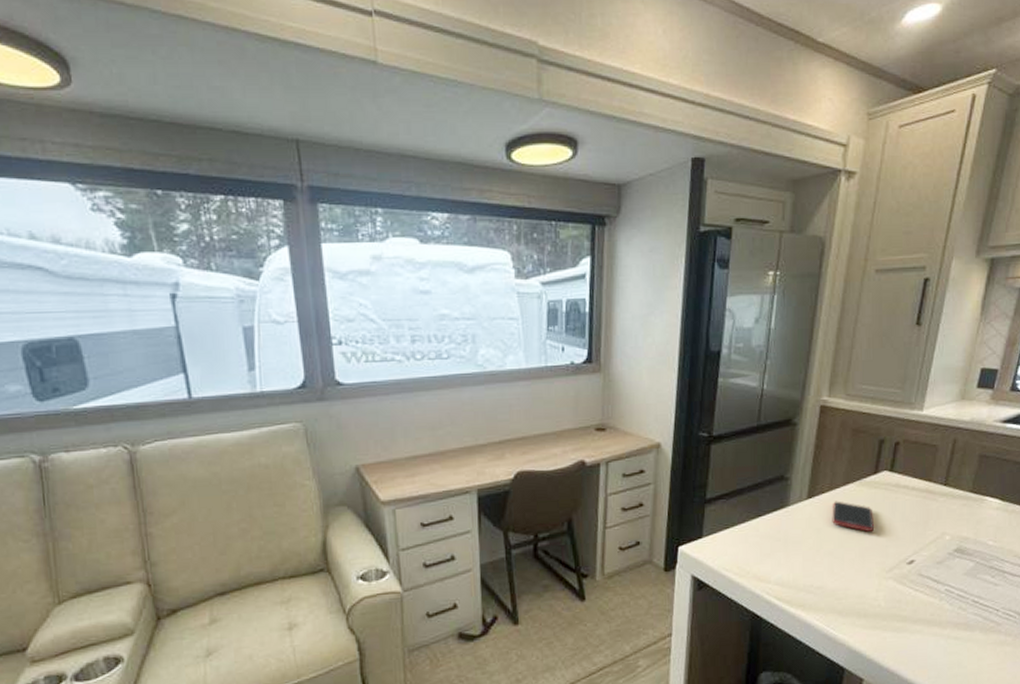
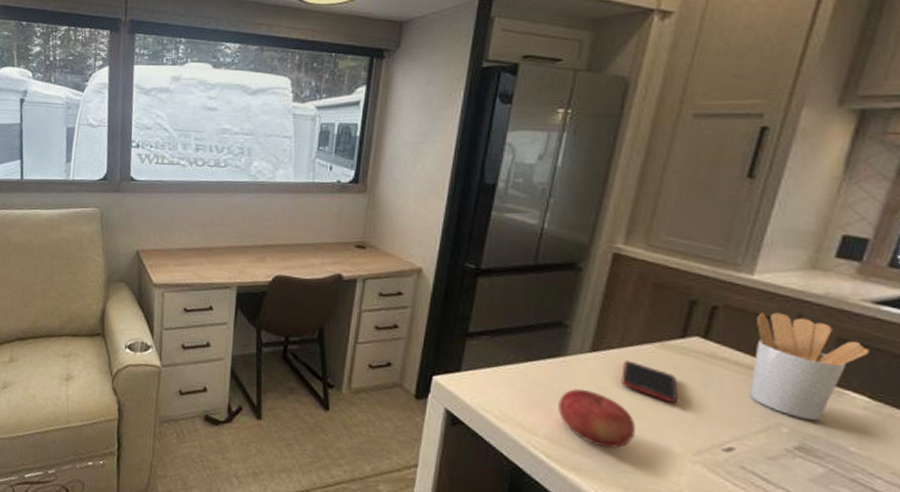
fruit: none [785,534,844,582] -> present [558,389,635,449]
utensil holder: none [923,440,1000,526] -> present [749,312,870,421]

